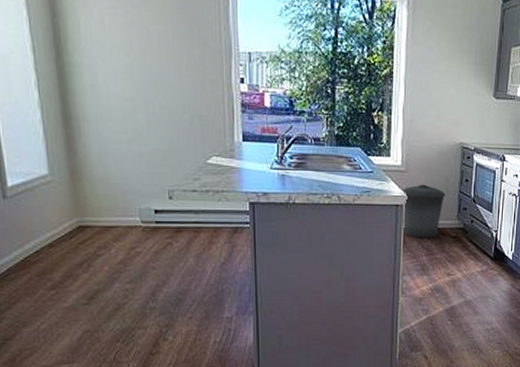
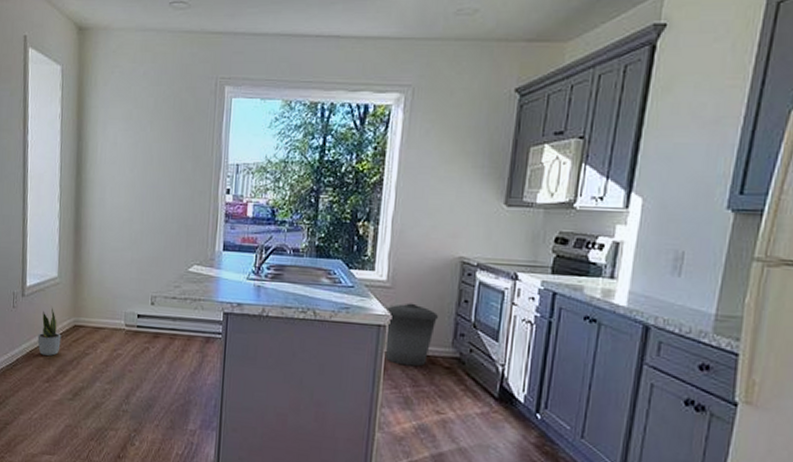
potted plant: none [32,208,64,261] -> present [37,307,61,356]

